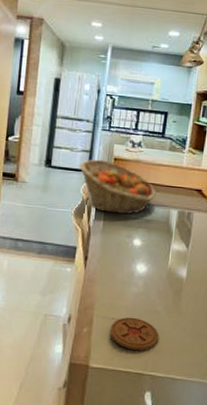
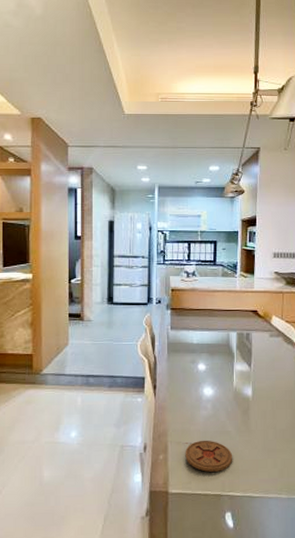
fruit basket: present [79,159,156,215] -> none [139,292,214,342]

